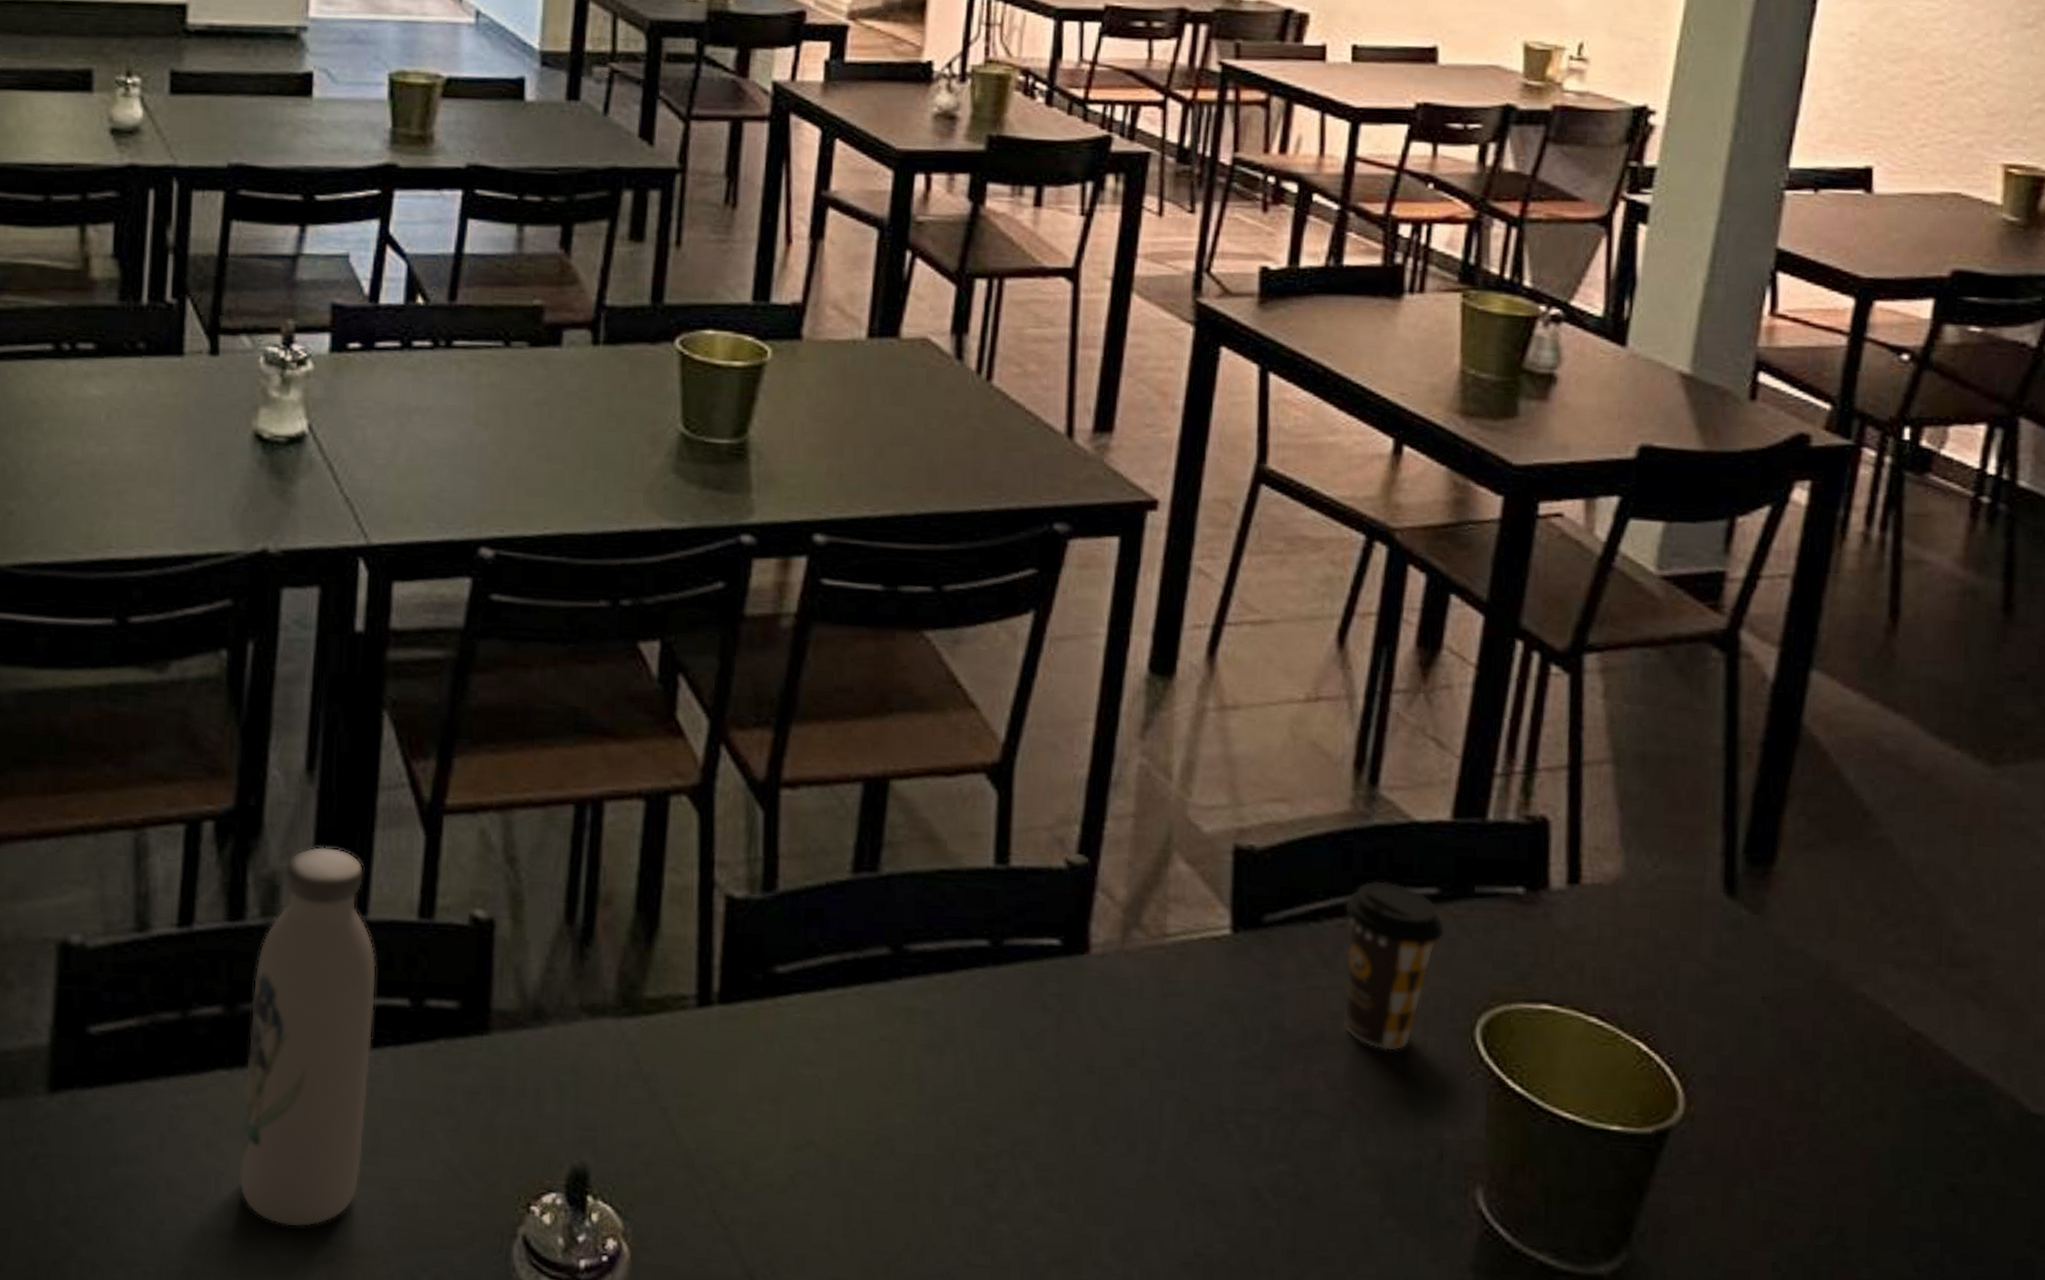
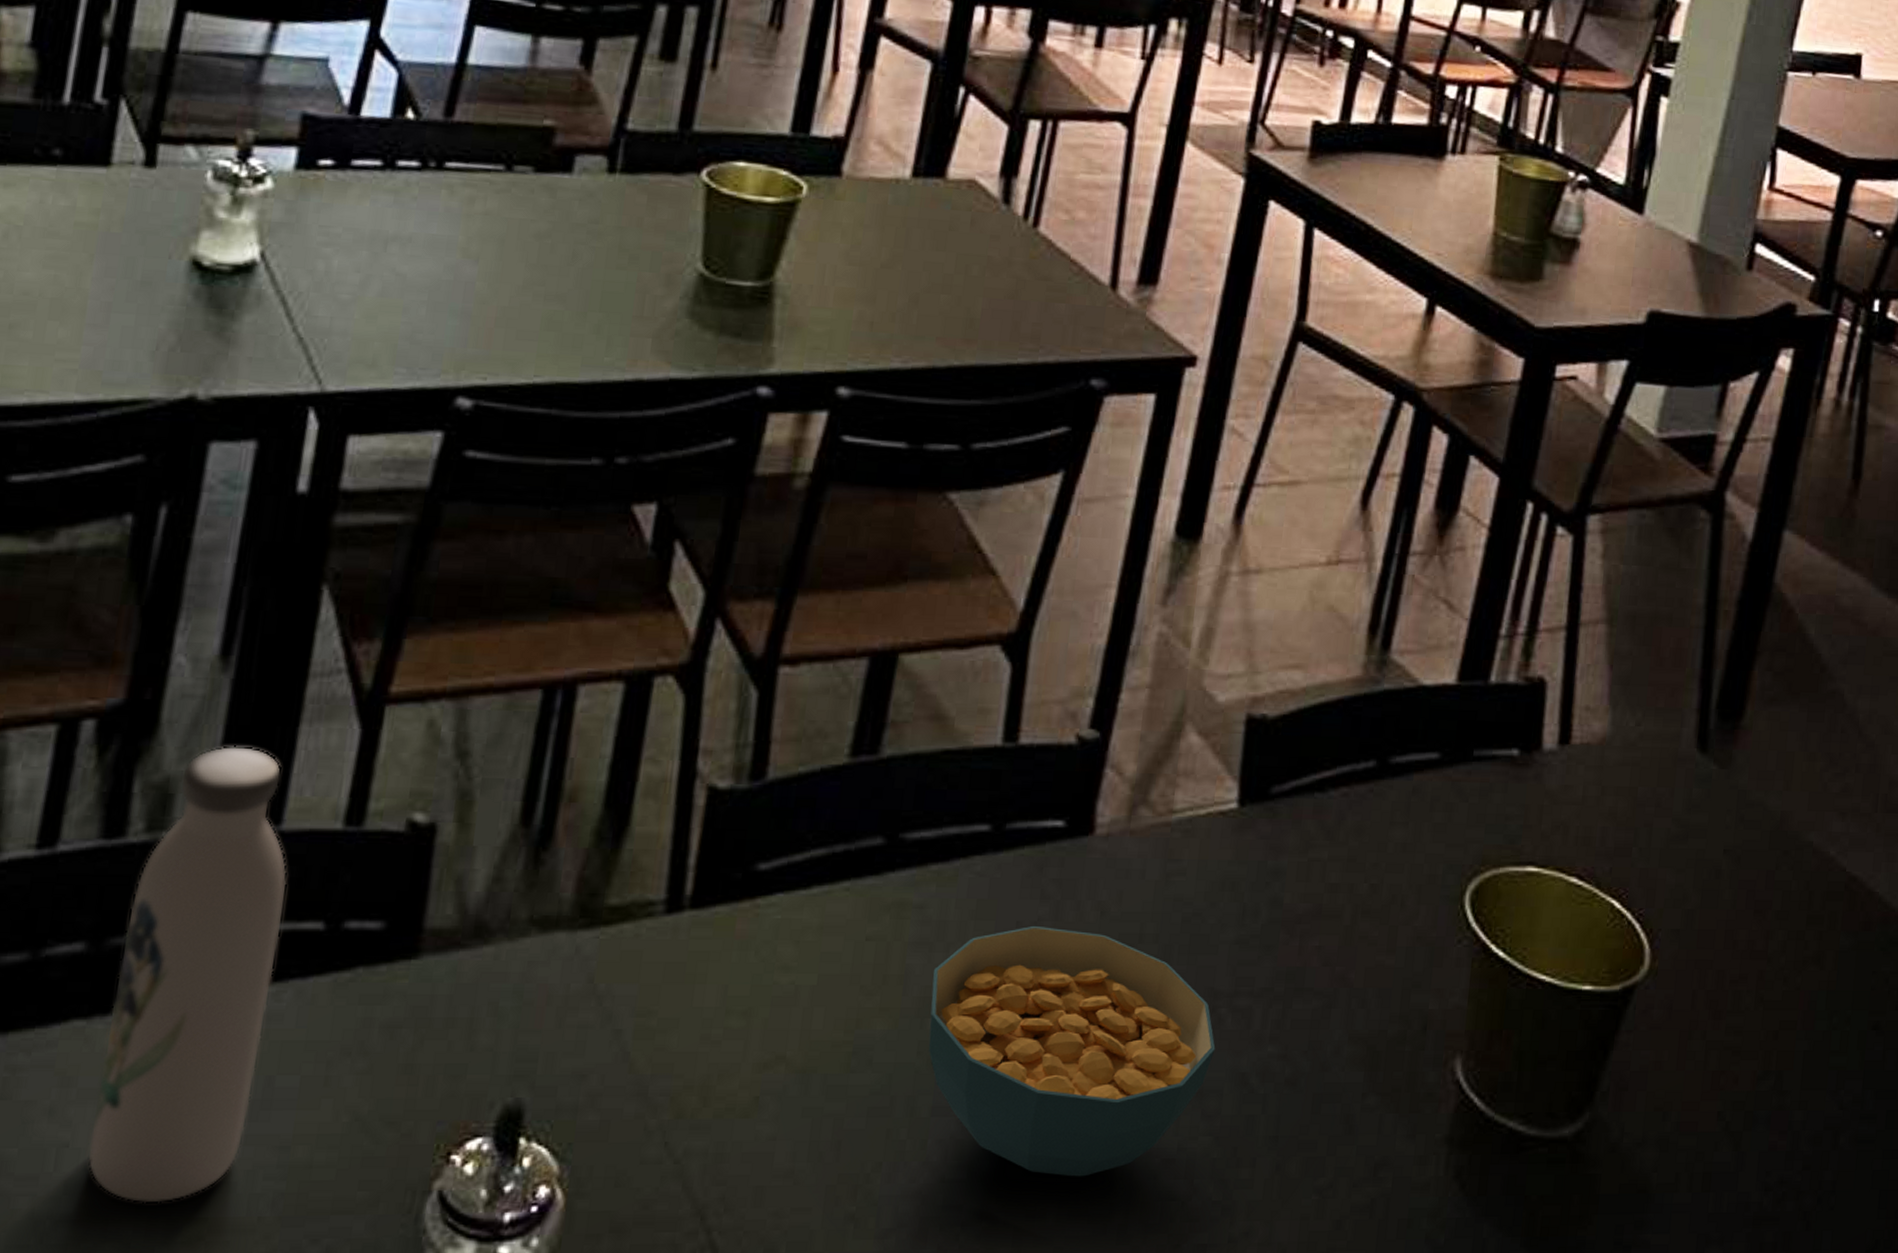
cereal bowl: none [944,1035,1225,1273] -> present [928,925,1216,1177]
coffee cup: present [1343,881,1445,1051] -> none [1341,747,1444,922]

